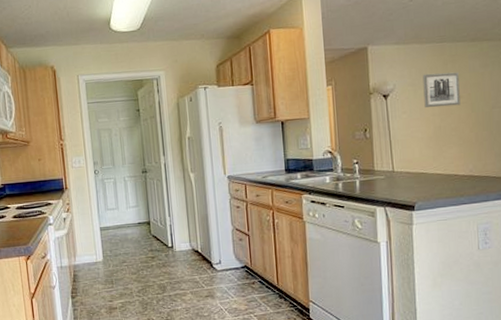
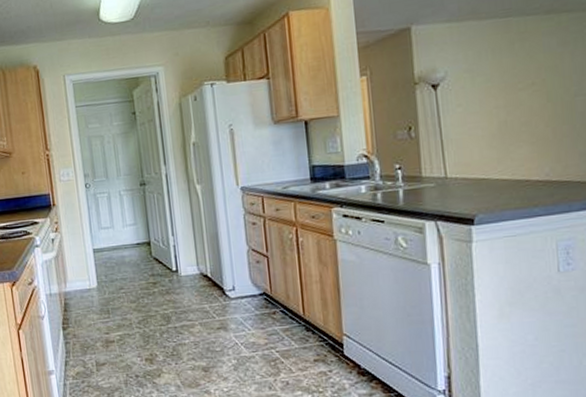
wall art: present [422,72,461,108] -> none [482,52,532,99]

